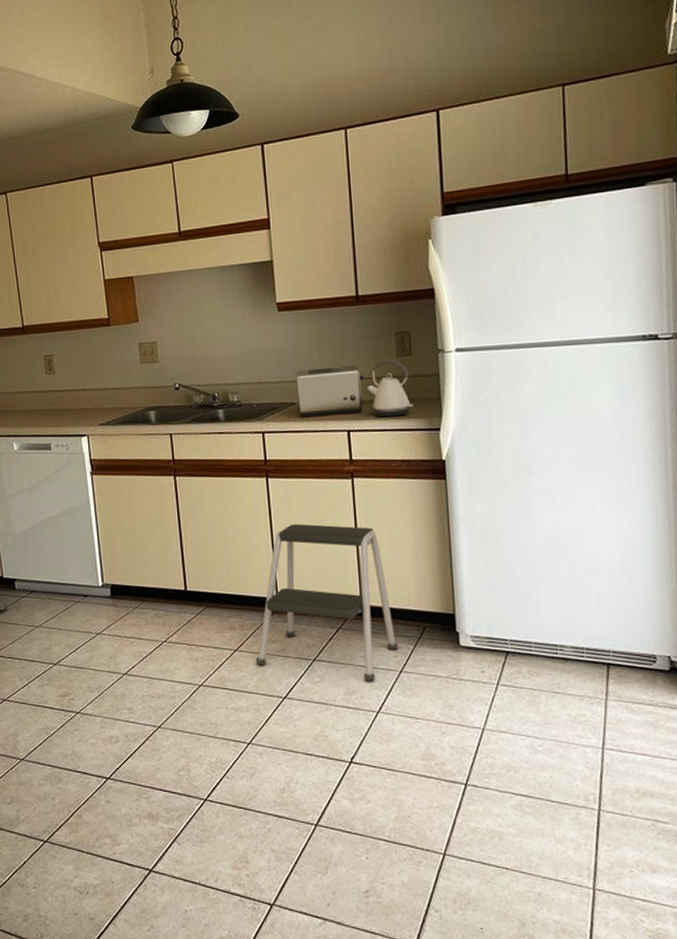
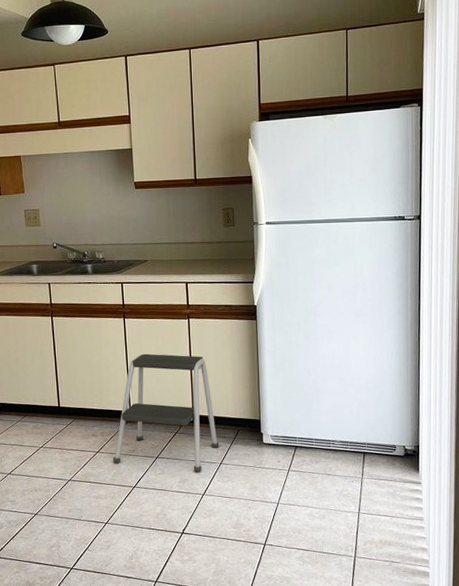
toaster: present [295,365,364,418] -> none [147,232,199,272]
kettle: present [366,359,414,419] -> none [200,229,235,274]

